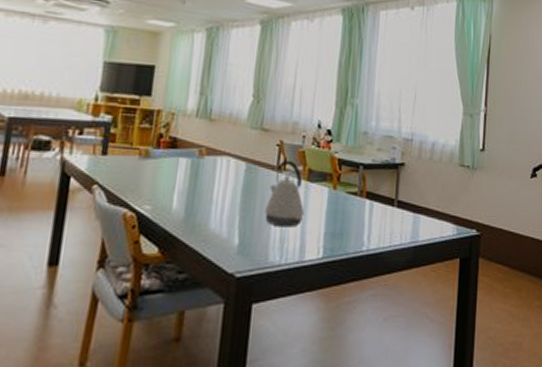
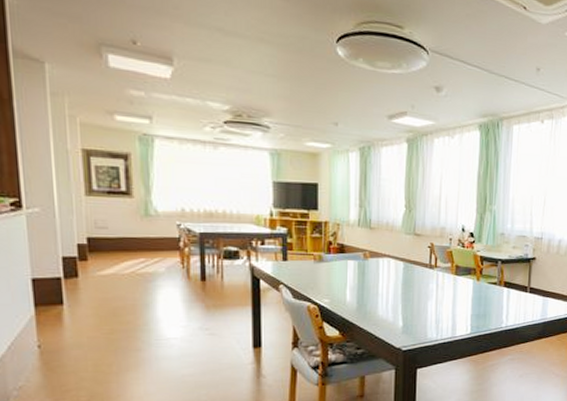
kettle: present [264,160,305,228] -> none [421,258,454,312]

